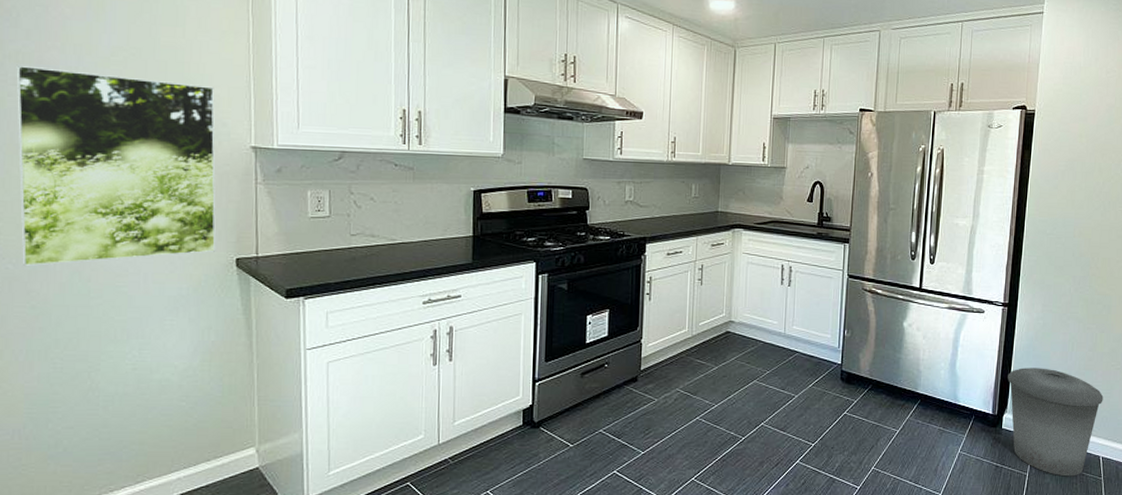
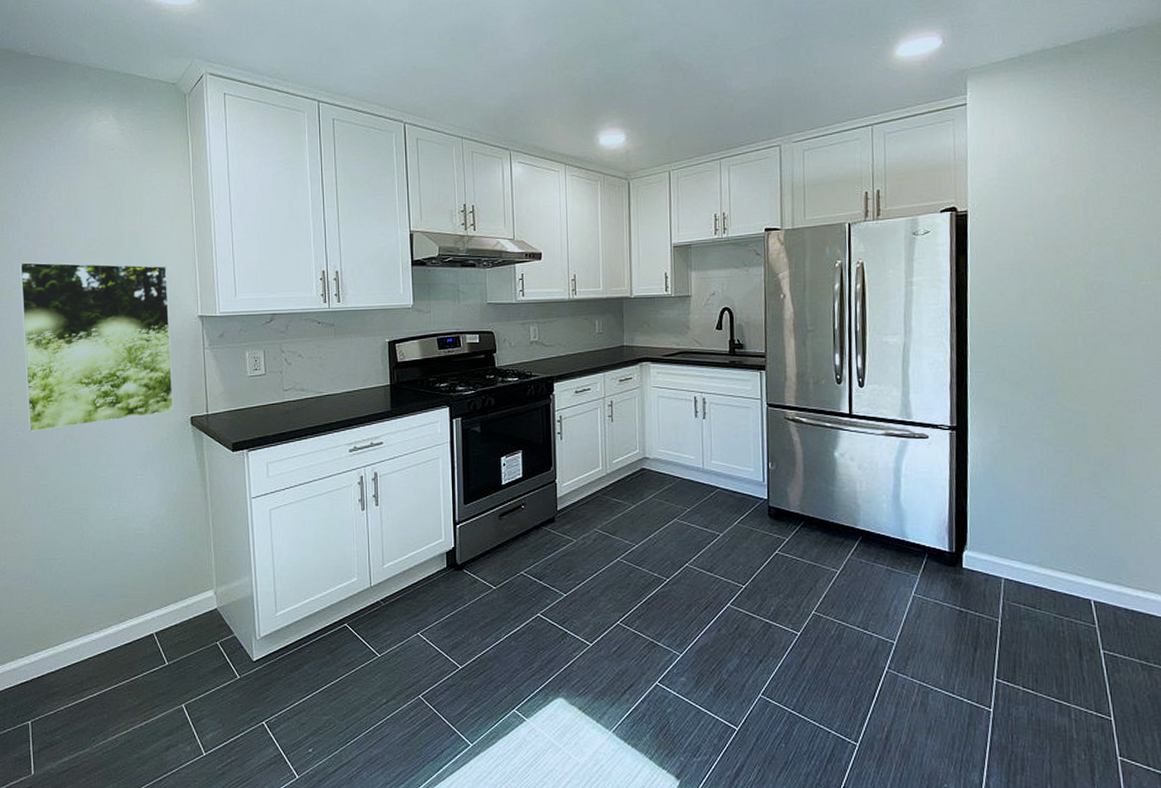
trash can: present [1008,368,1104,477] -> none [964,498,1088,624]

